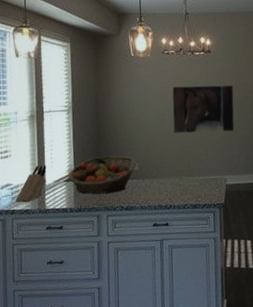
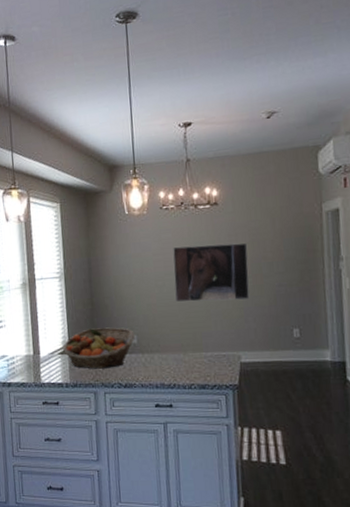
knife block: present [15,165,47,202] -> none [11,336,41,375]

